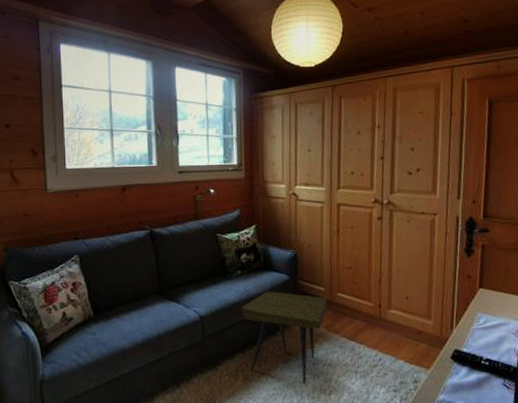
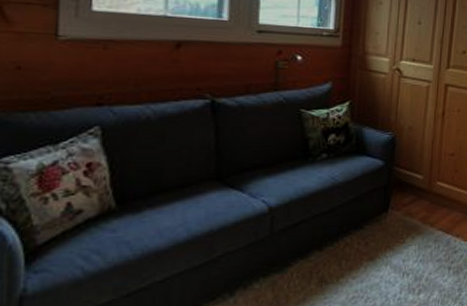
side table: present [241,291,328,384] -> none [323,178,426,284]

